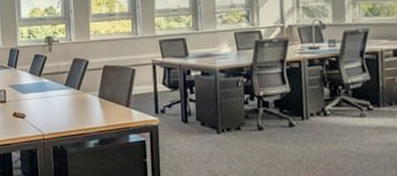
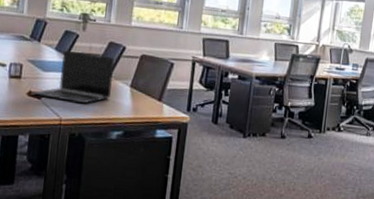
laptop: none [16,71,82,118] -> present [32,50,115,104]

